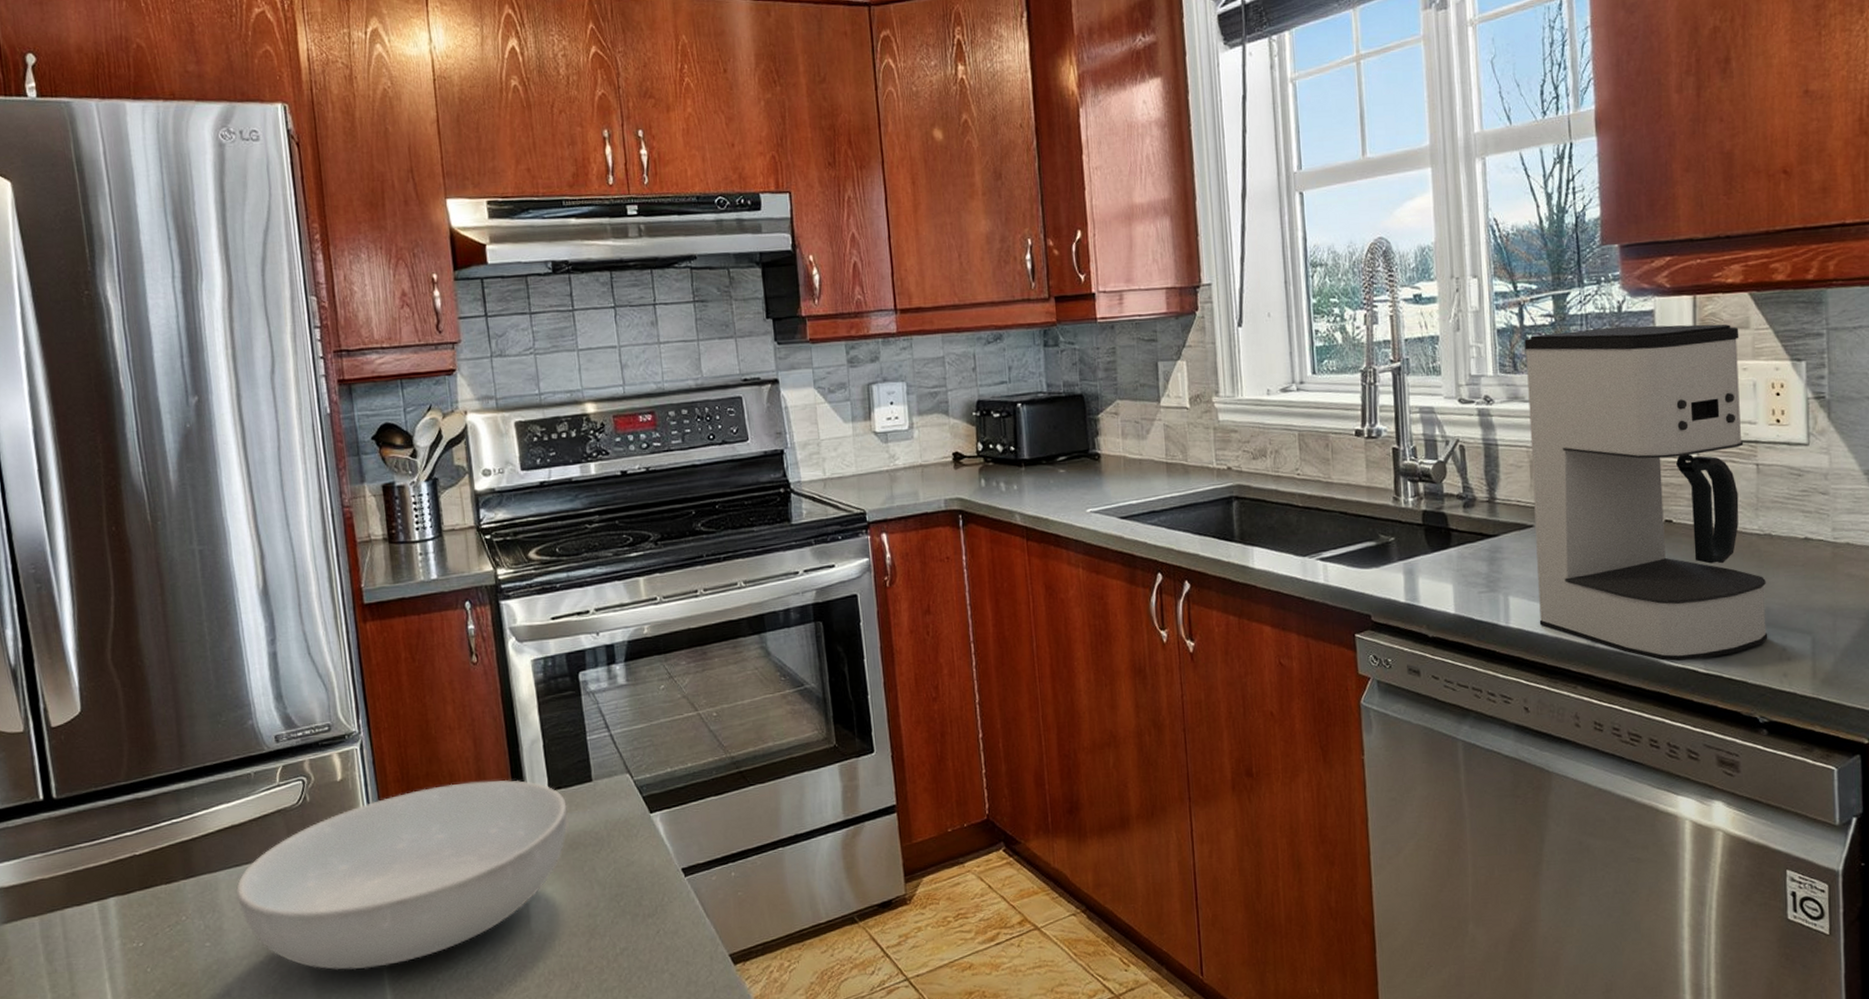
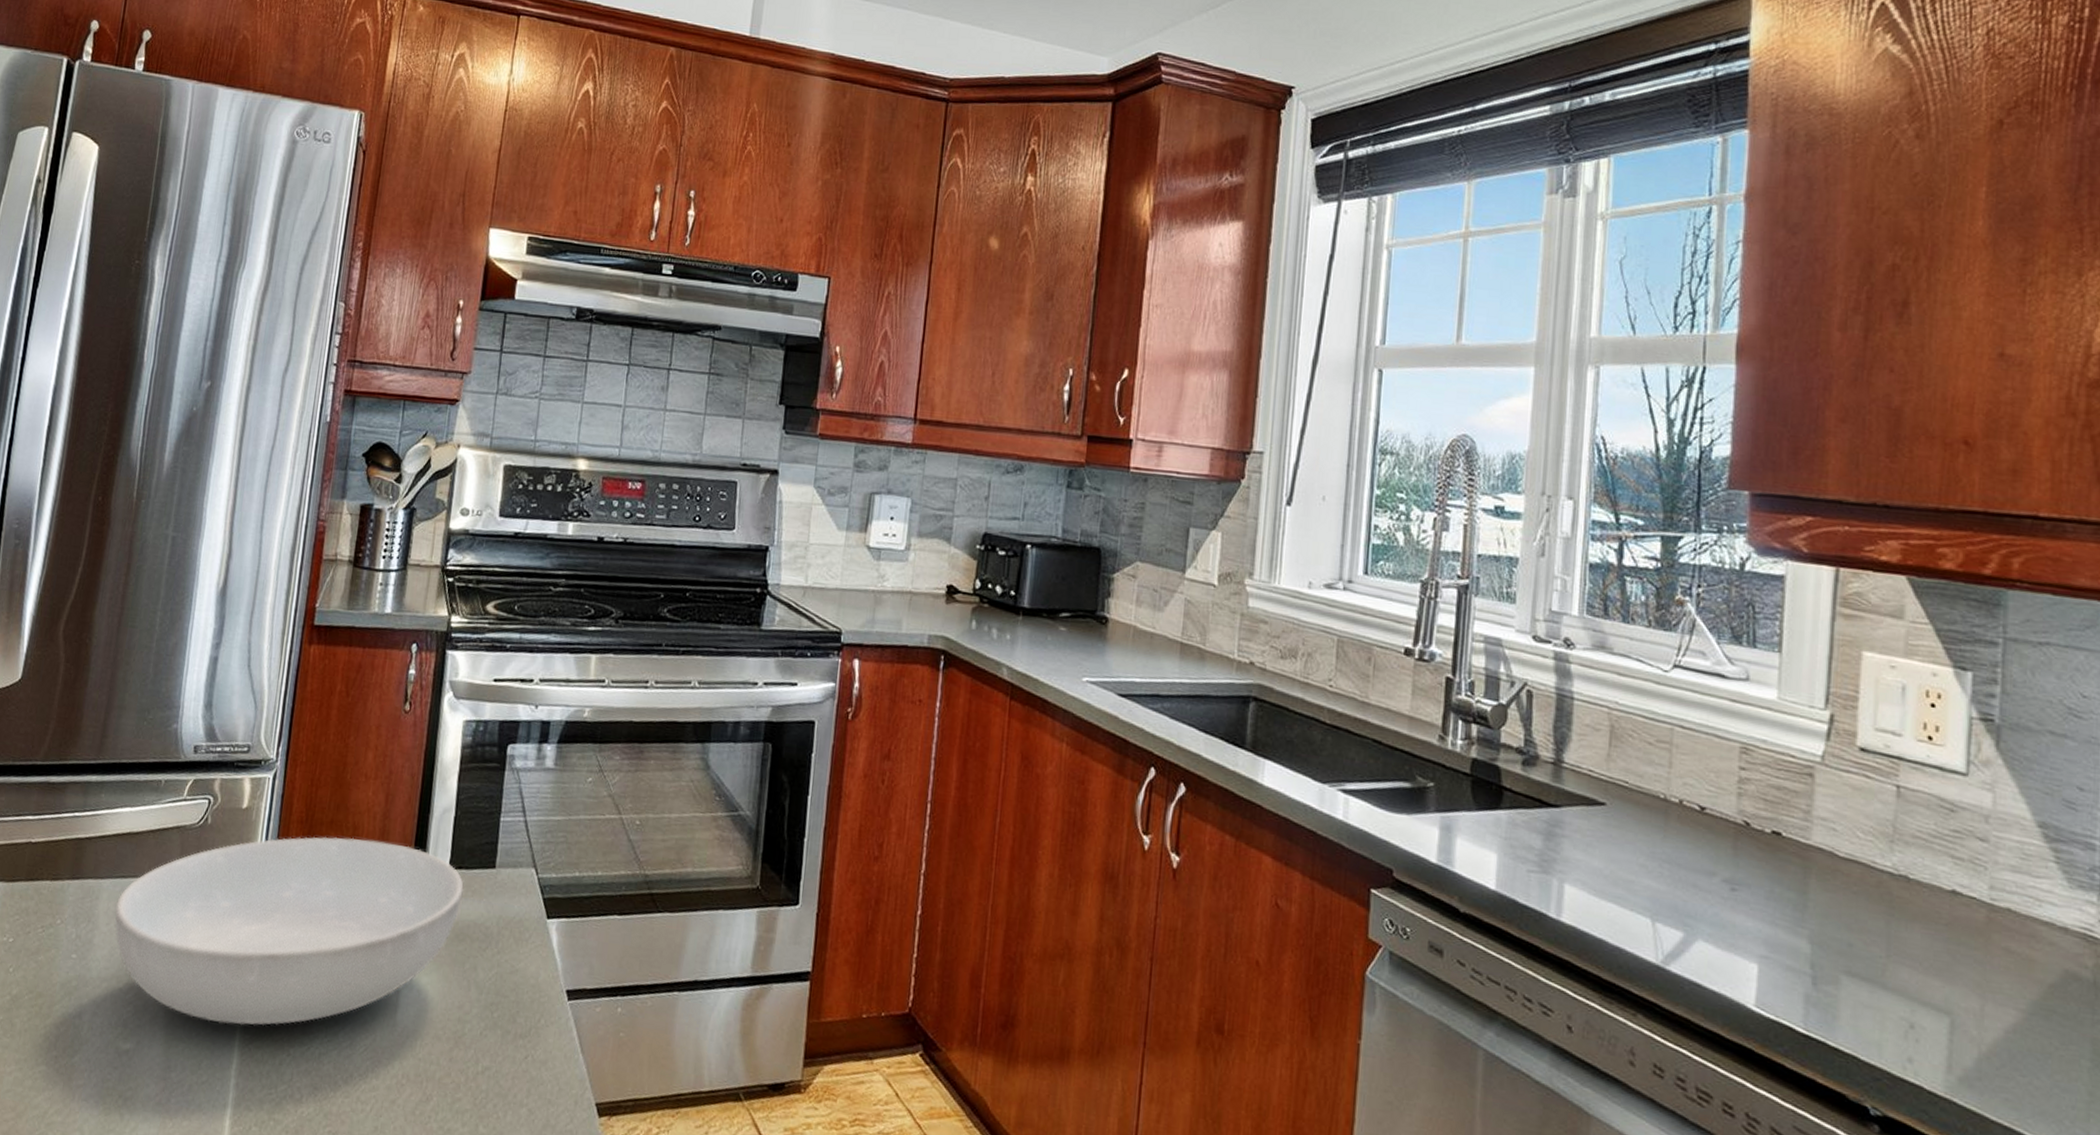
coffee maker: present [1524,324,1768,661] -> none [1598,578,1896,1018]

